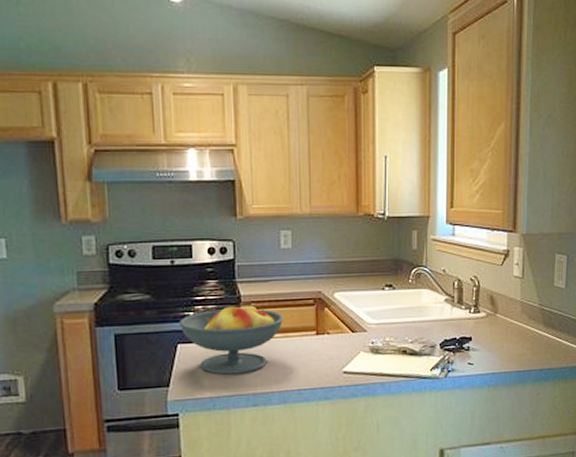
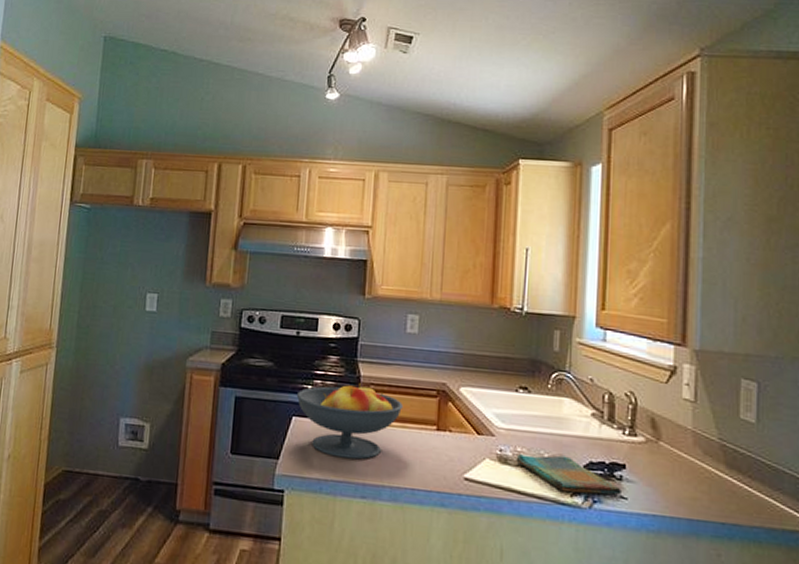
dish towel: none [385,338,469,368] -> present [516,454,621,495]

